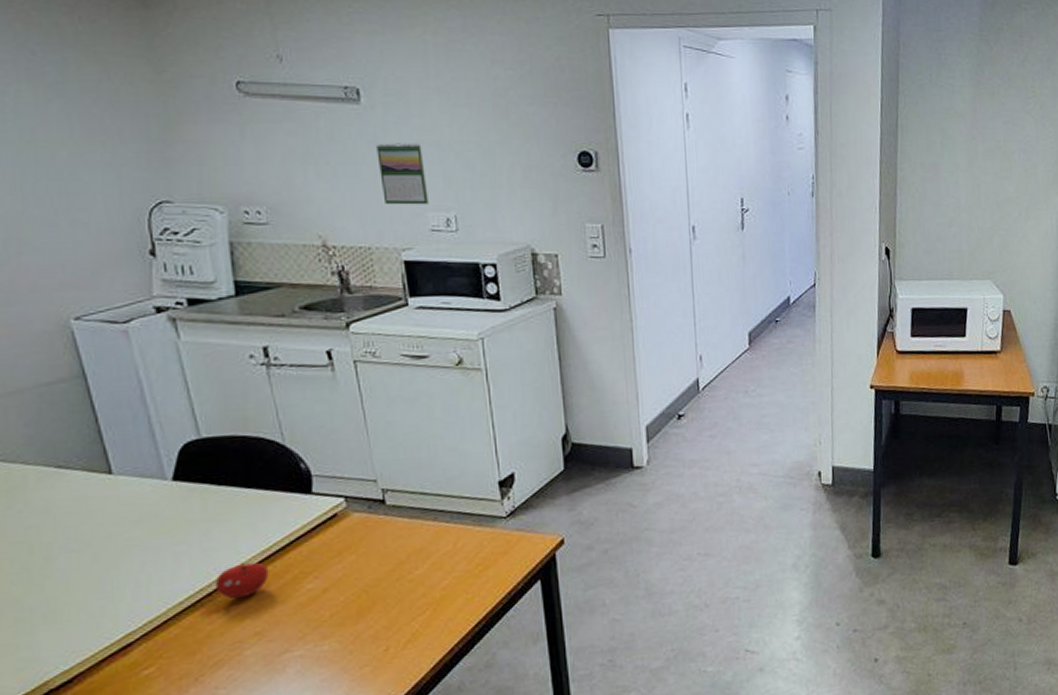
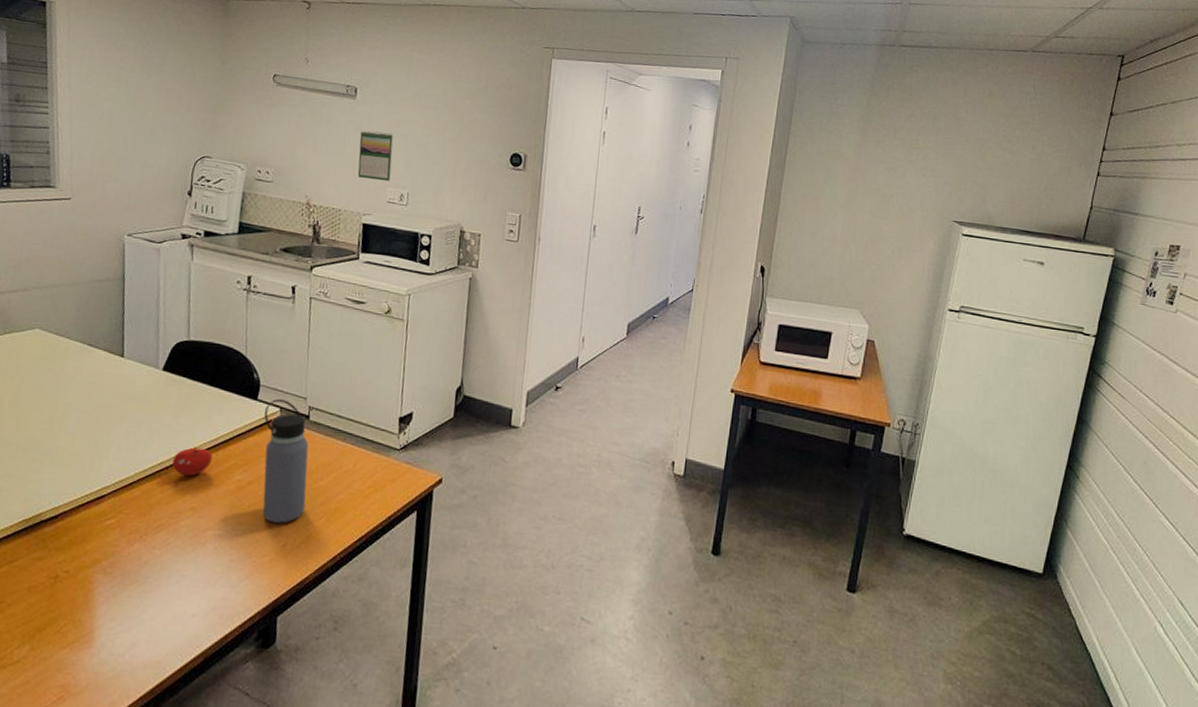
water bottle: none [325,486,403,629] -> present [262,399,309,524]

